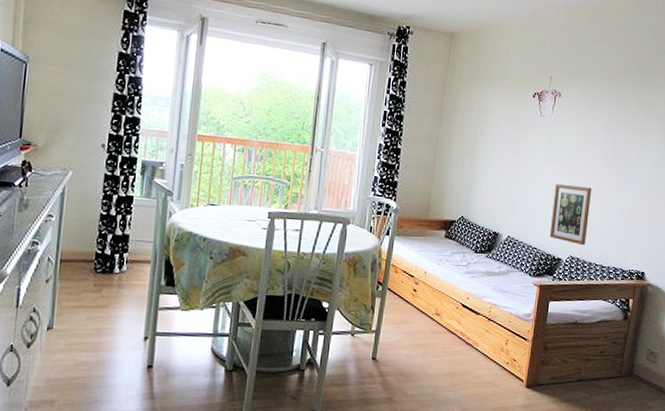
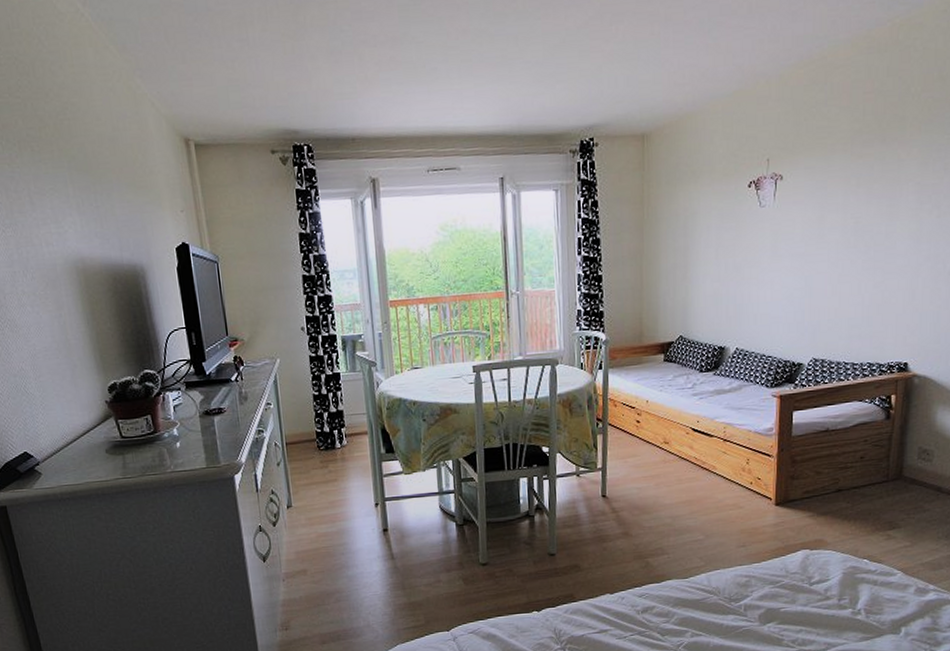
picture frame: present [549,184,591,246] -> none [785,278,832,345]

